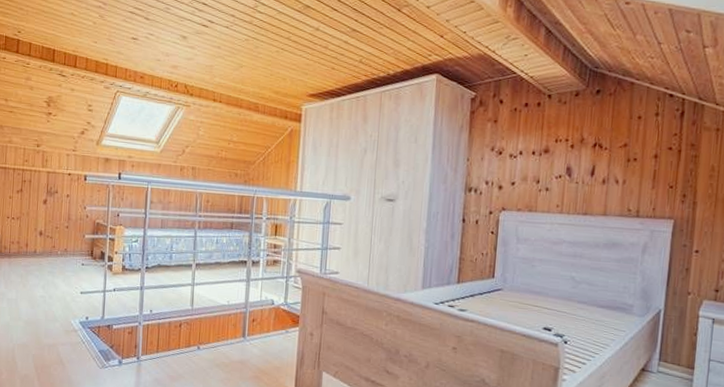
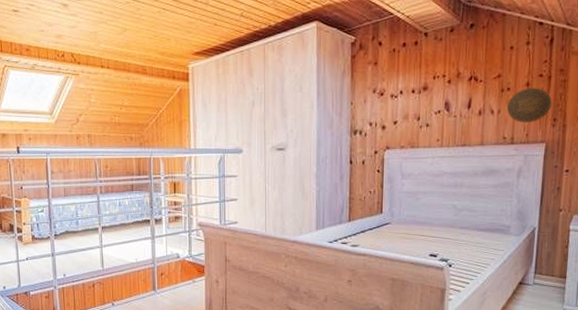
decorative plate: none [632,160,682,197] -> present [506,87,553,123]

